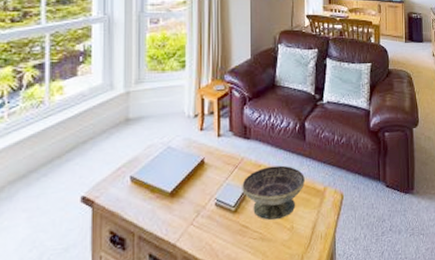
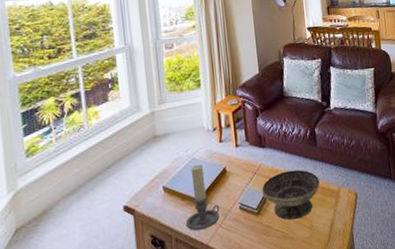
candle holder: none [152,154,193,229] -> present [185,164,220,231]

